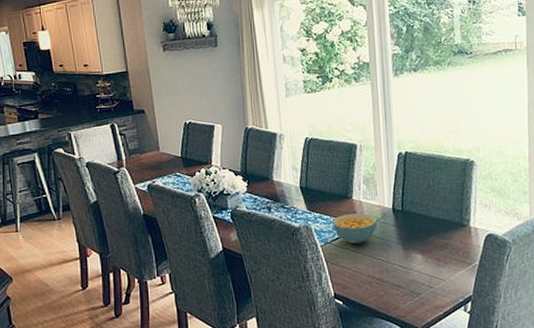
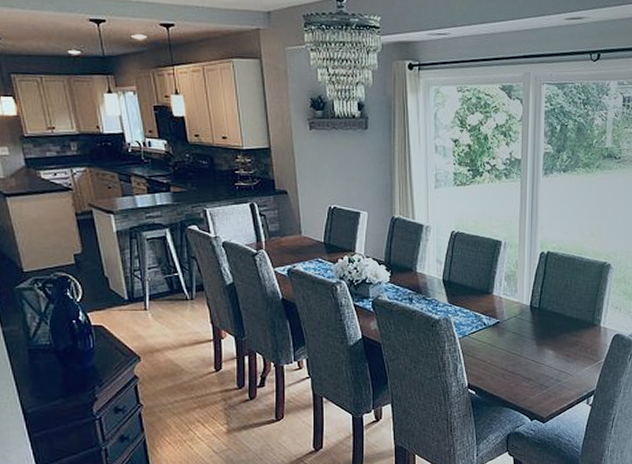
cereal bowl: present [332,213,377,245] -> none [472,309,514,339]

